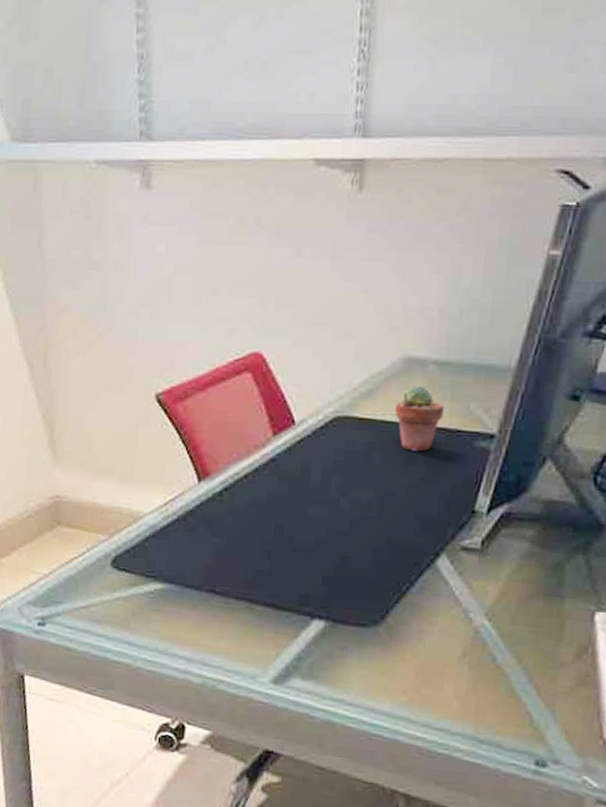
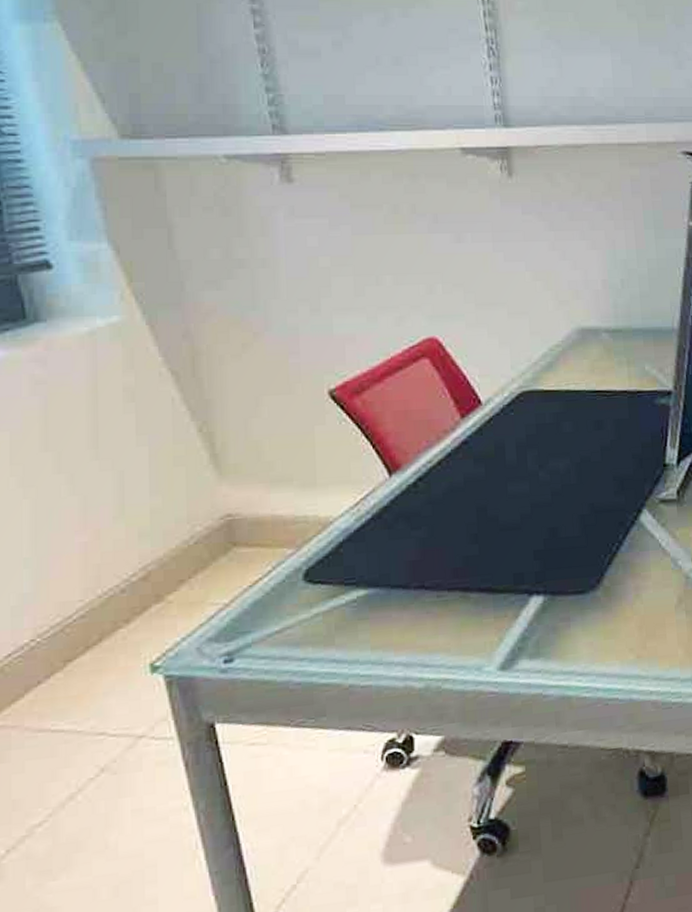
potted succulent: present [395,386,444,452] -> none [577,354,622,416]

